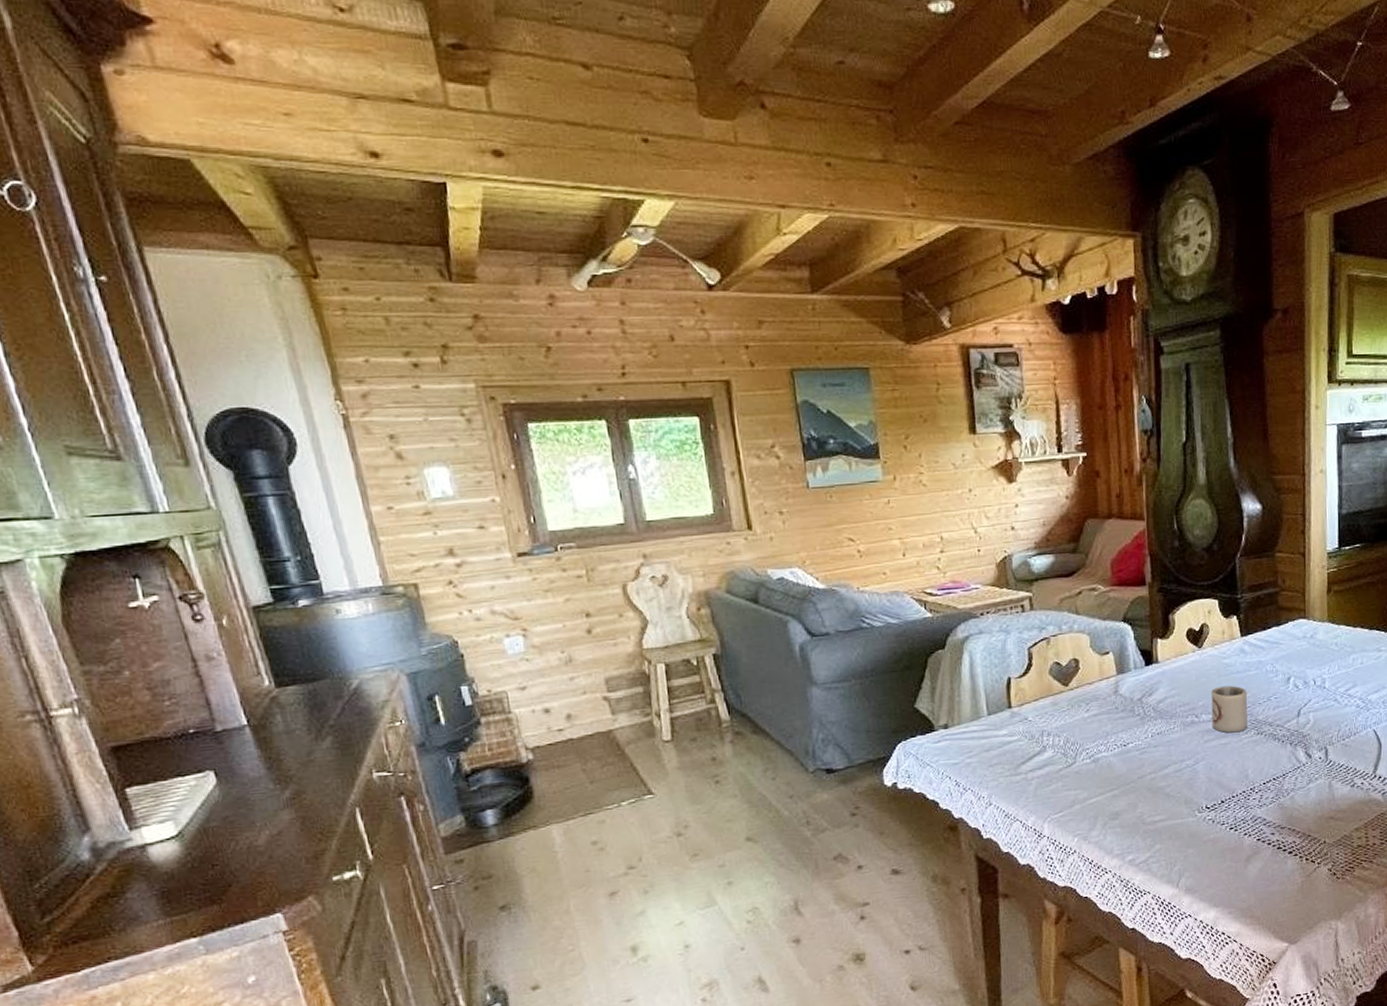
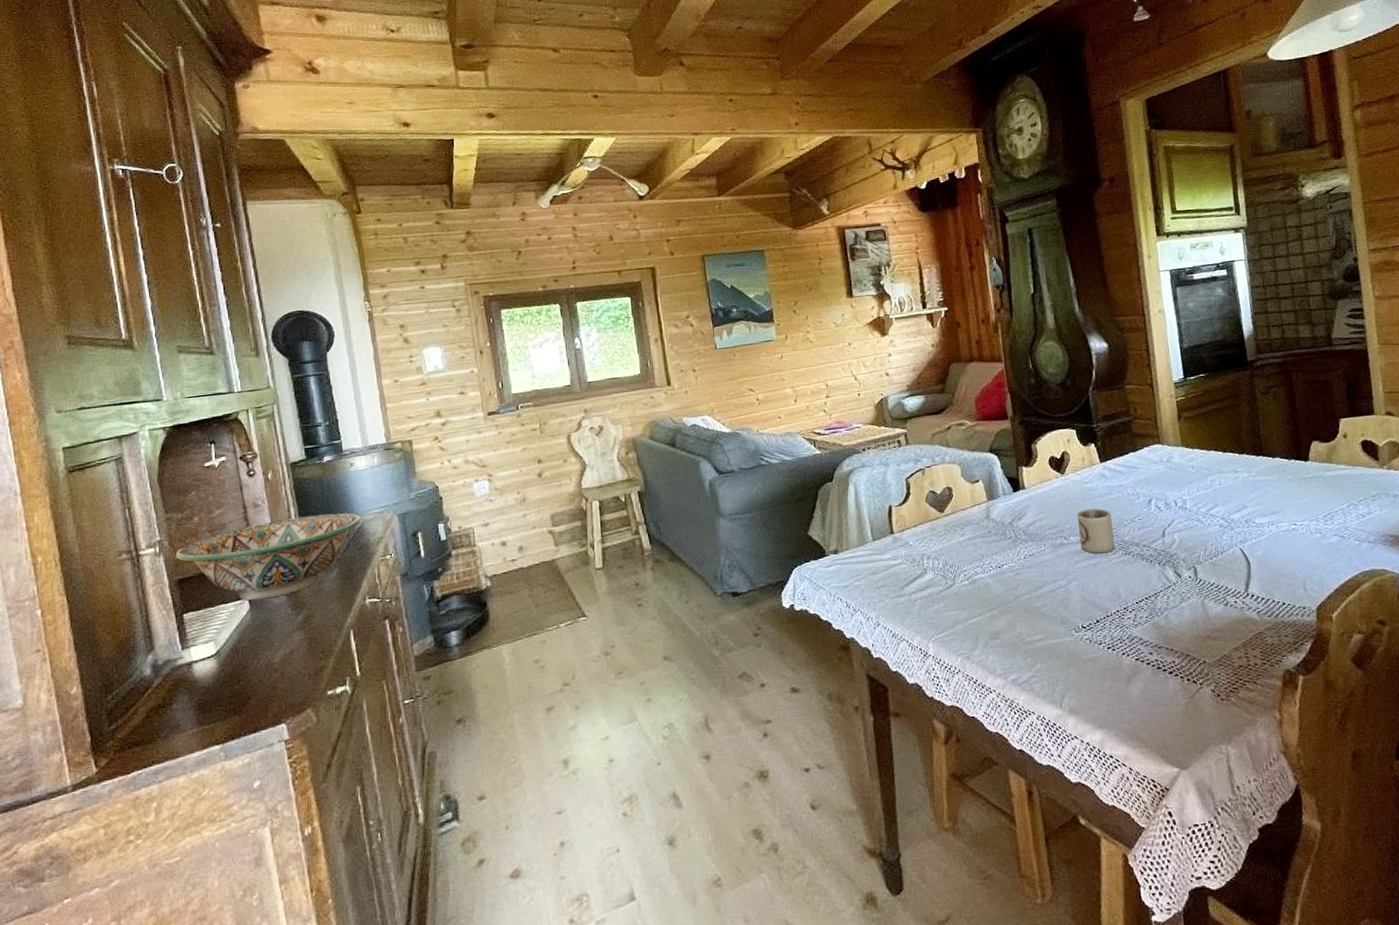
decorative bowl: none [103,670,359,774] -> present [175,512,362,601]

